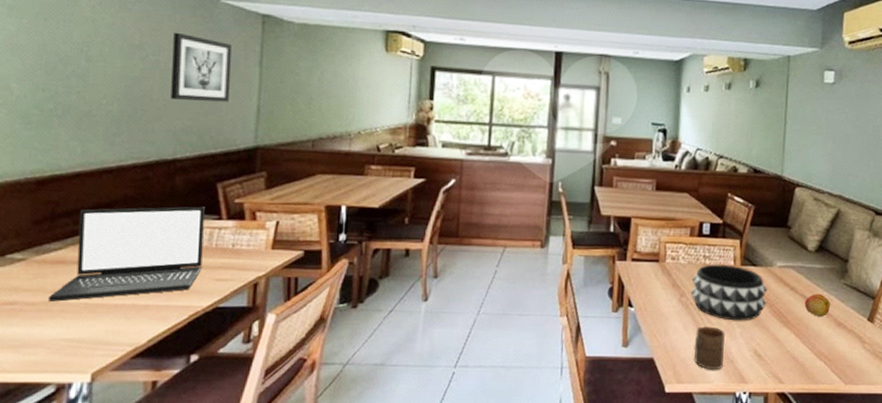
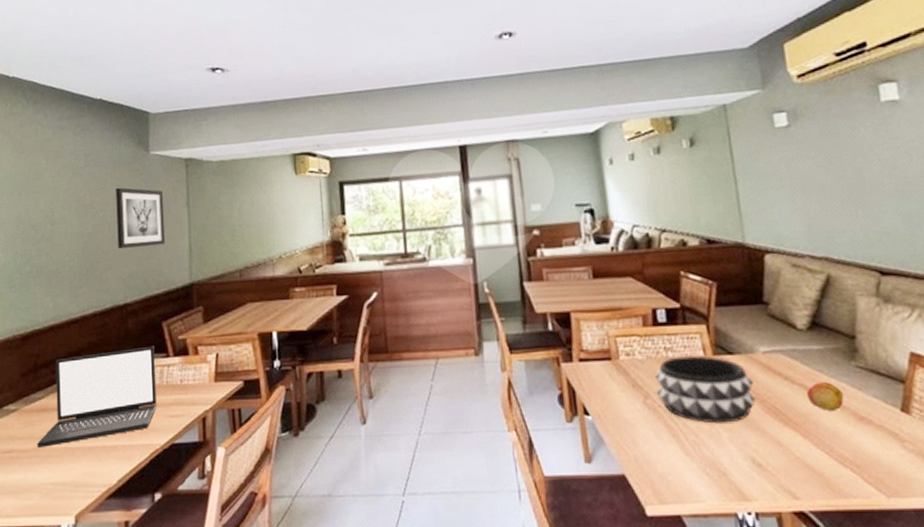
cup: present [694,326,725,370] -> none [671,432,714,486]

